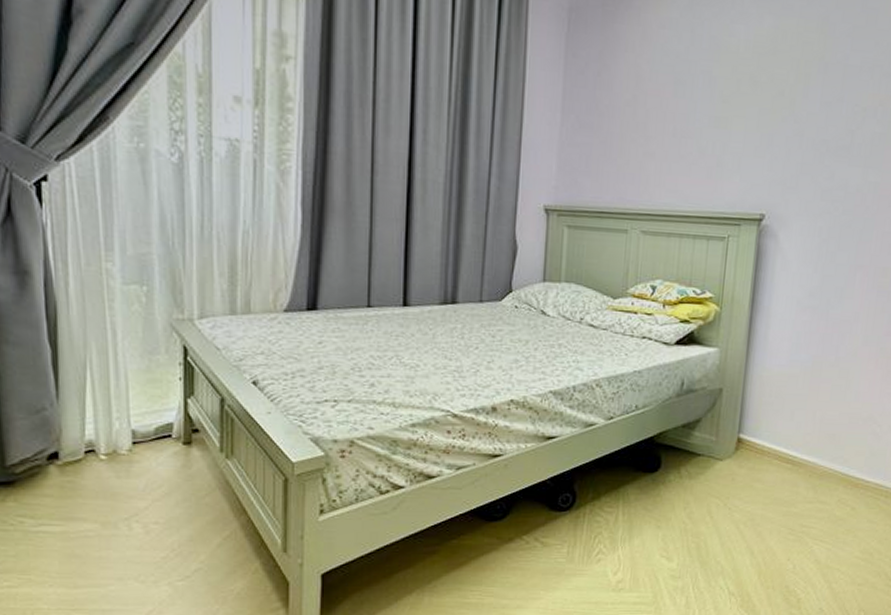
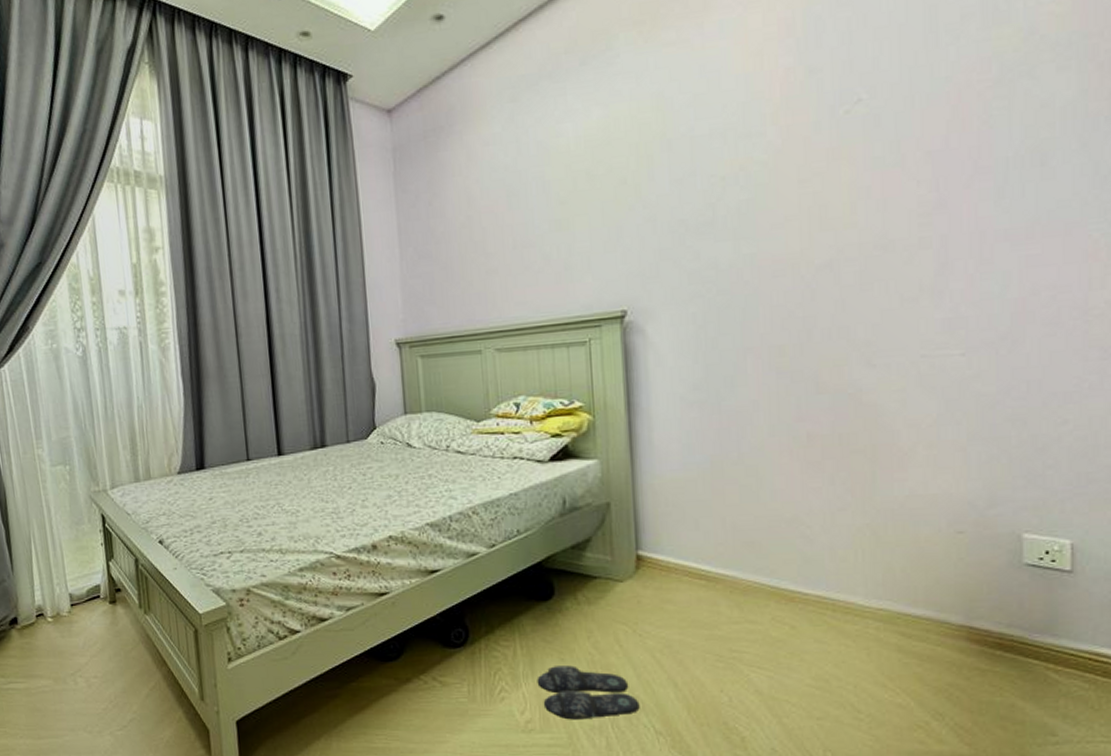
slippers: none [633,532,720,581] -> present [537,665,640,720]

